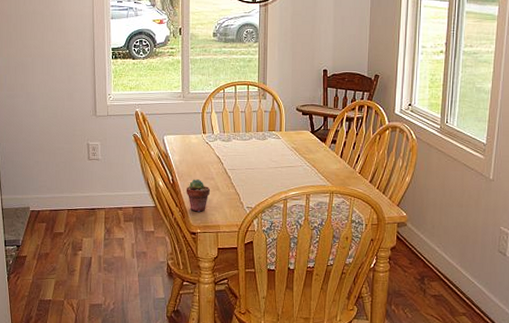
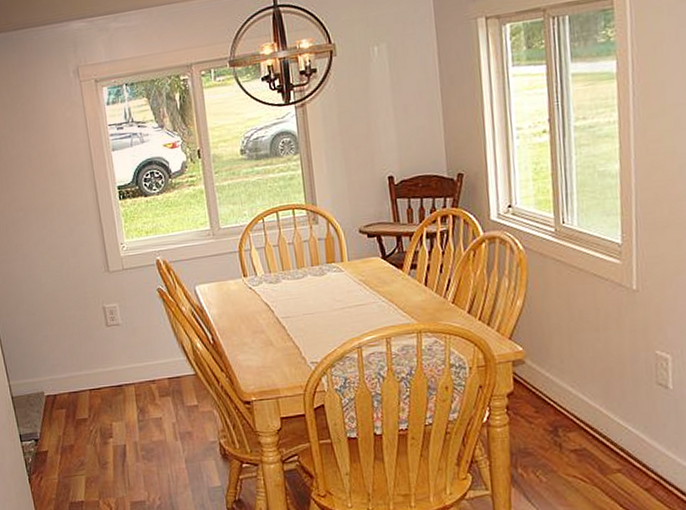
potted succulent: present [186,179,210,212] -> none [231,334,262,376]

